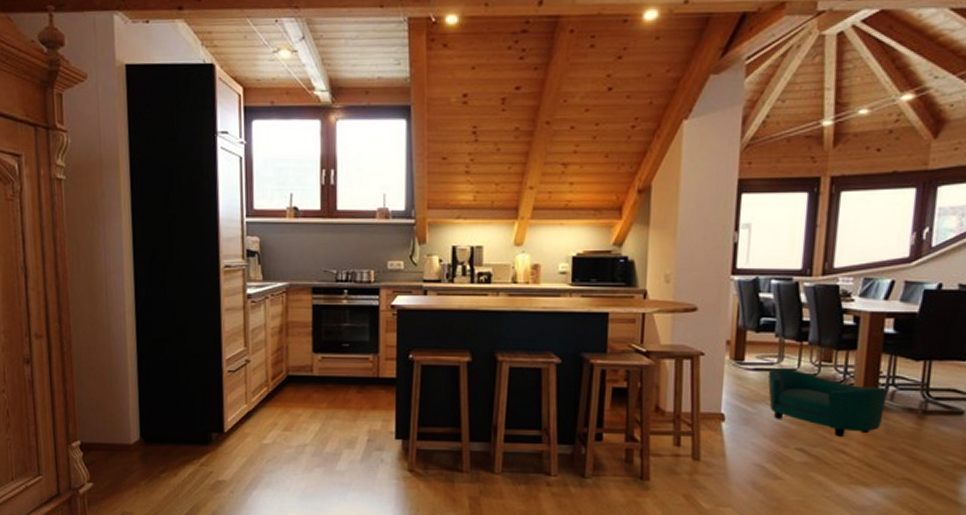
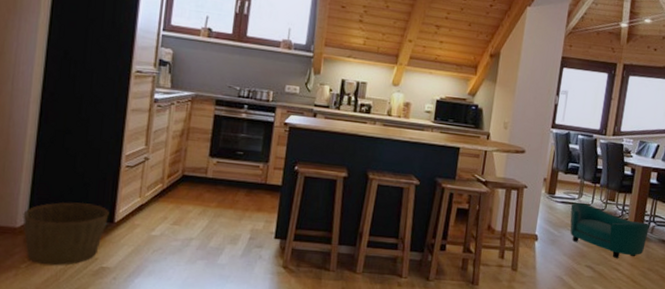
basket: none [135,413,218,480] -> present [23,202,109,265]

